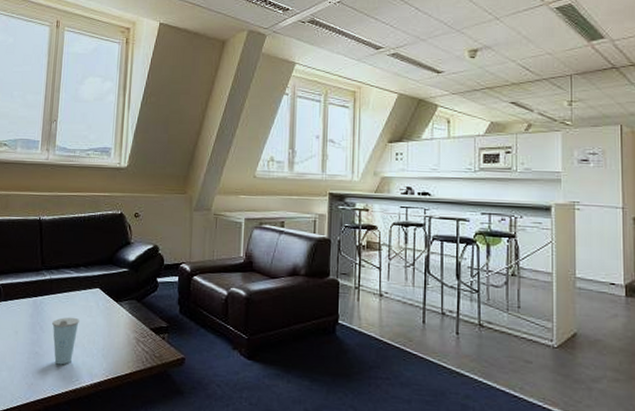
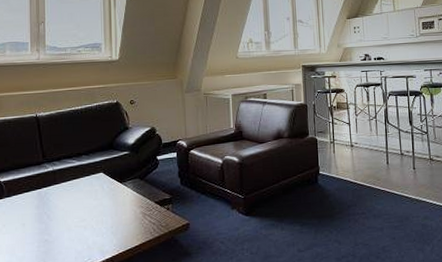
cup: present [52,317,79,365] -> none [59,202,86,248]

